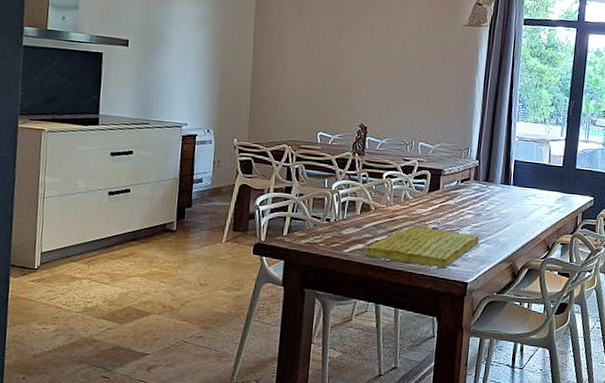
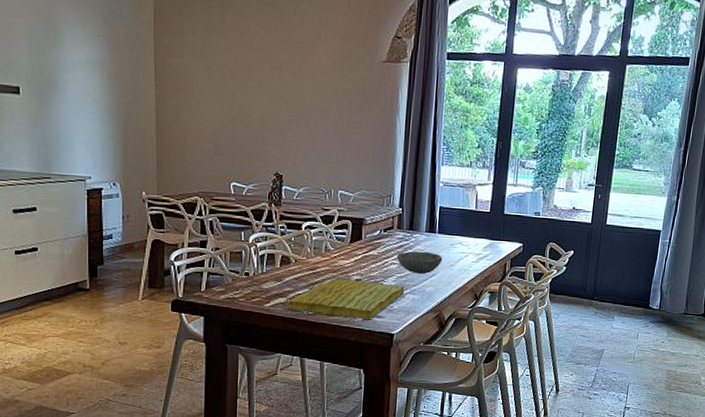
bowl: none [473,202,517,225] -> present [397,251,443,275]

